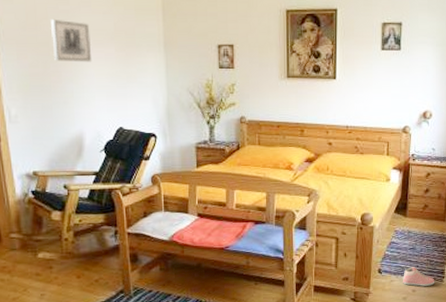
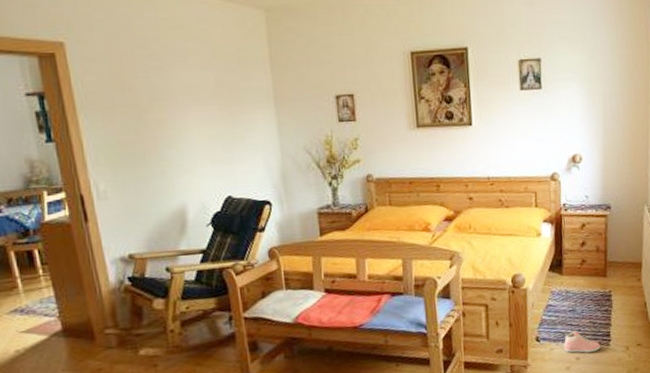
wall art: present [51,18,92,63] -> none [141,77,192,125]

